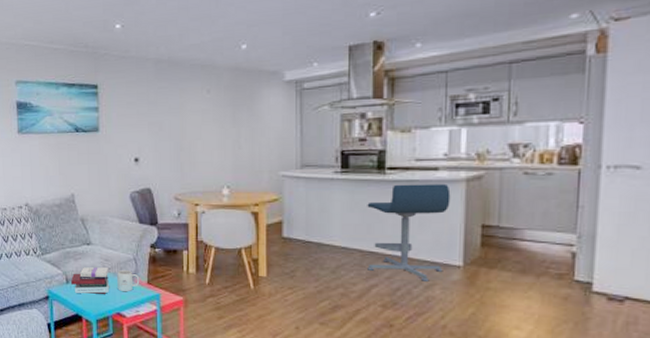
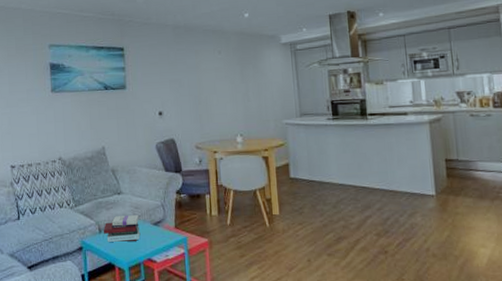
mug: present [116,269,140,292] -> none [146,216,168,238]
bar stool: present [367,183,451,281] -> none [356,126,421,210]

